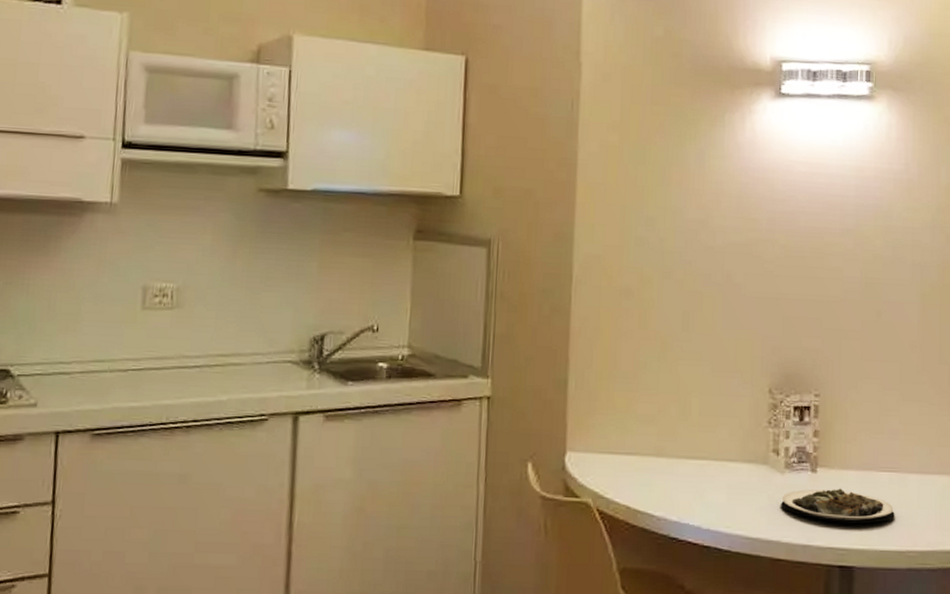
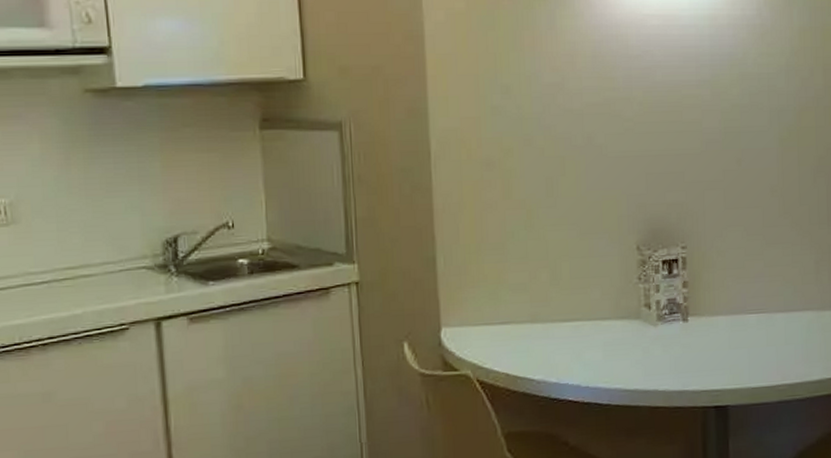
plate: present [781,488,895,523] -> none [656,334,764,366]

